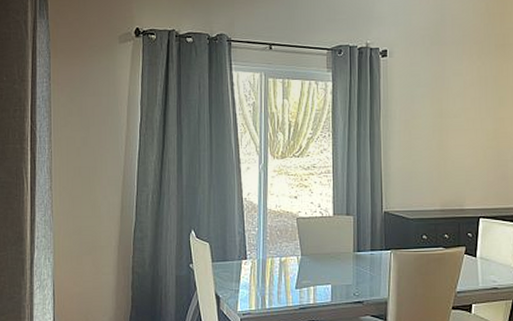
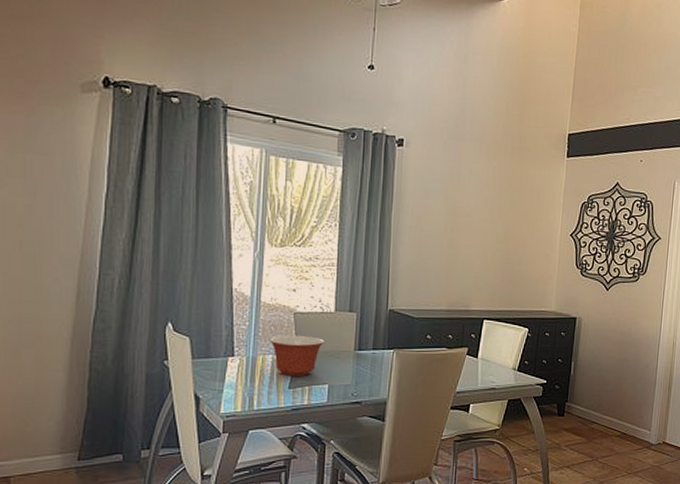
mixing bowl: none [276,239,325,278] -> present [270,336,324,377]

